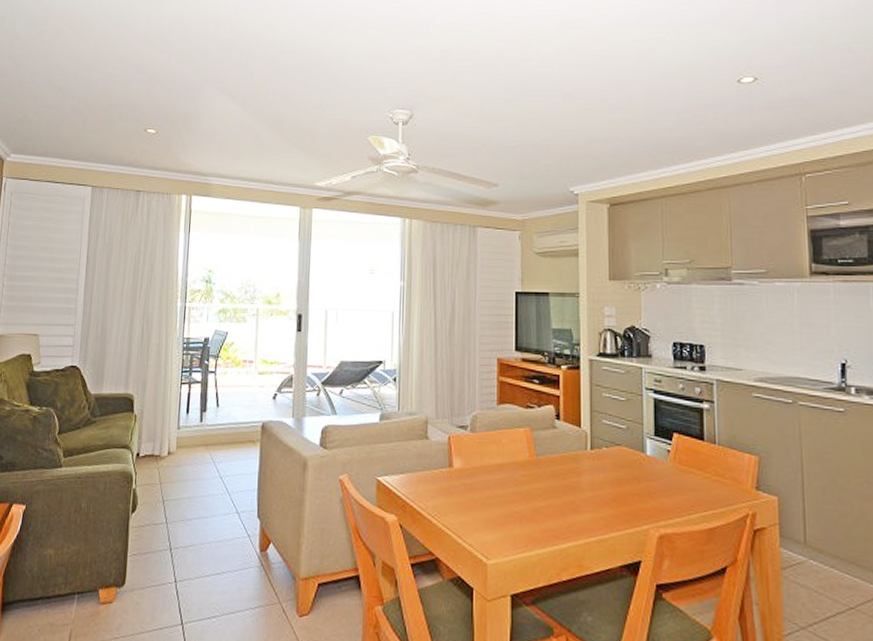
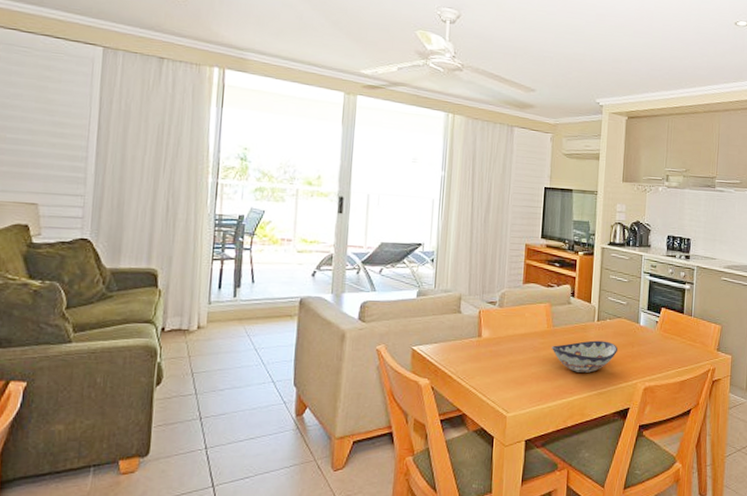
decorative bowl: none [535,473,621,514] -> present [551,340,619,373]

